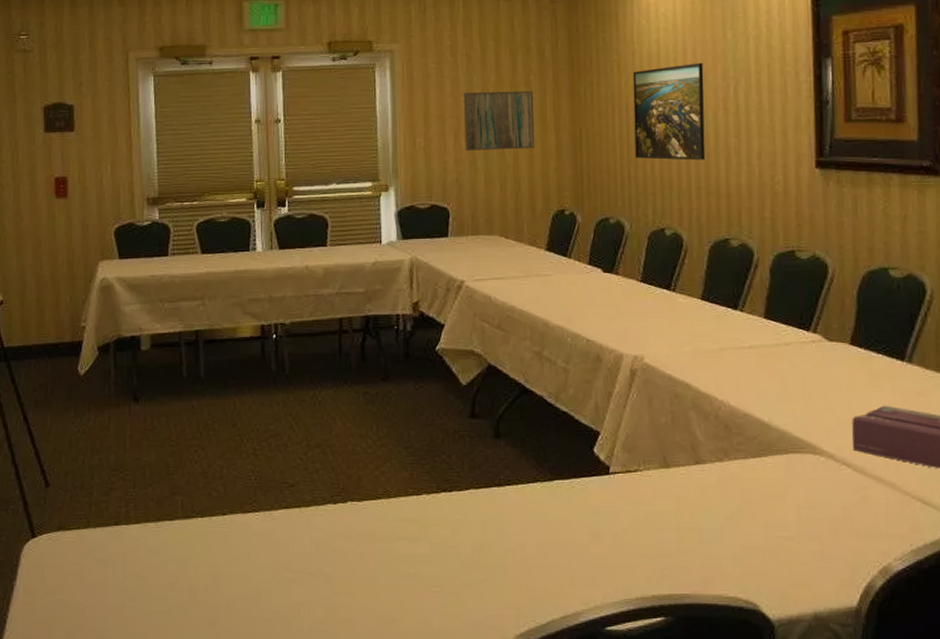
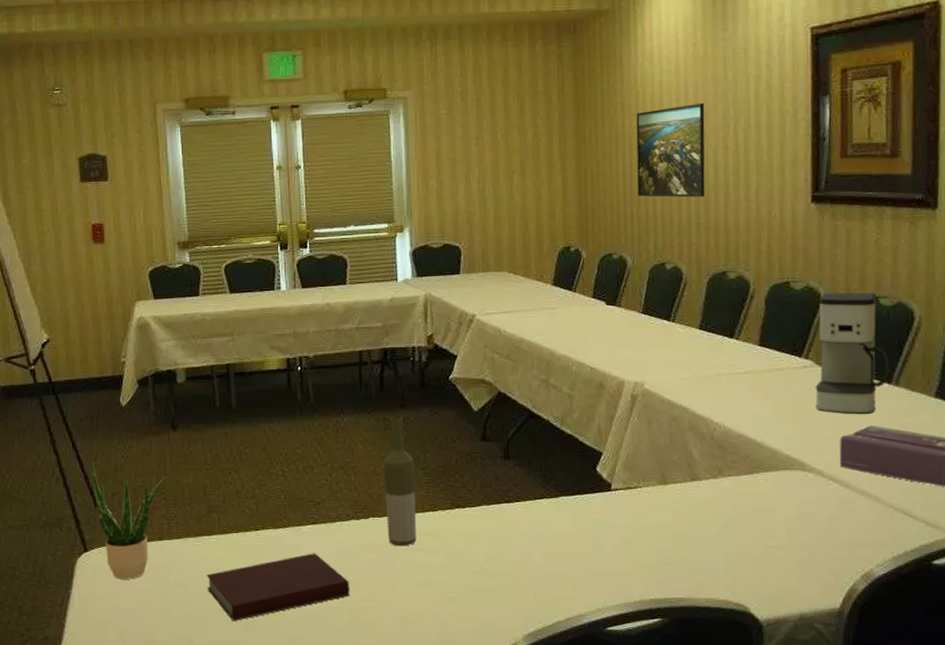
potted plant: none [43,436,126,570] -> present [91,461,166,579]
notebook: none [166,541,325,618] -> present [206,553,350,621]
bottle: none [363,389,398,534] -> present [383,415,416,547]
wall art: present [464,90,535,150] -> none [474,133,542,192]
coffee maker: none [824,262,902,394] -> present [815,292,889,415]

